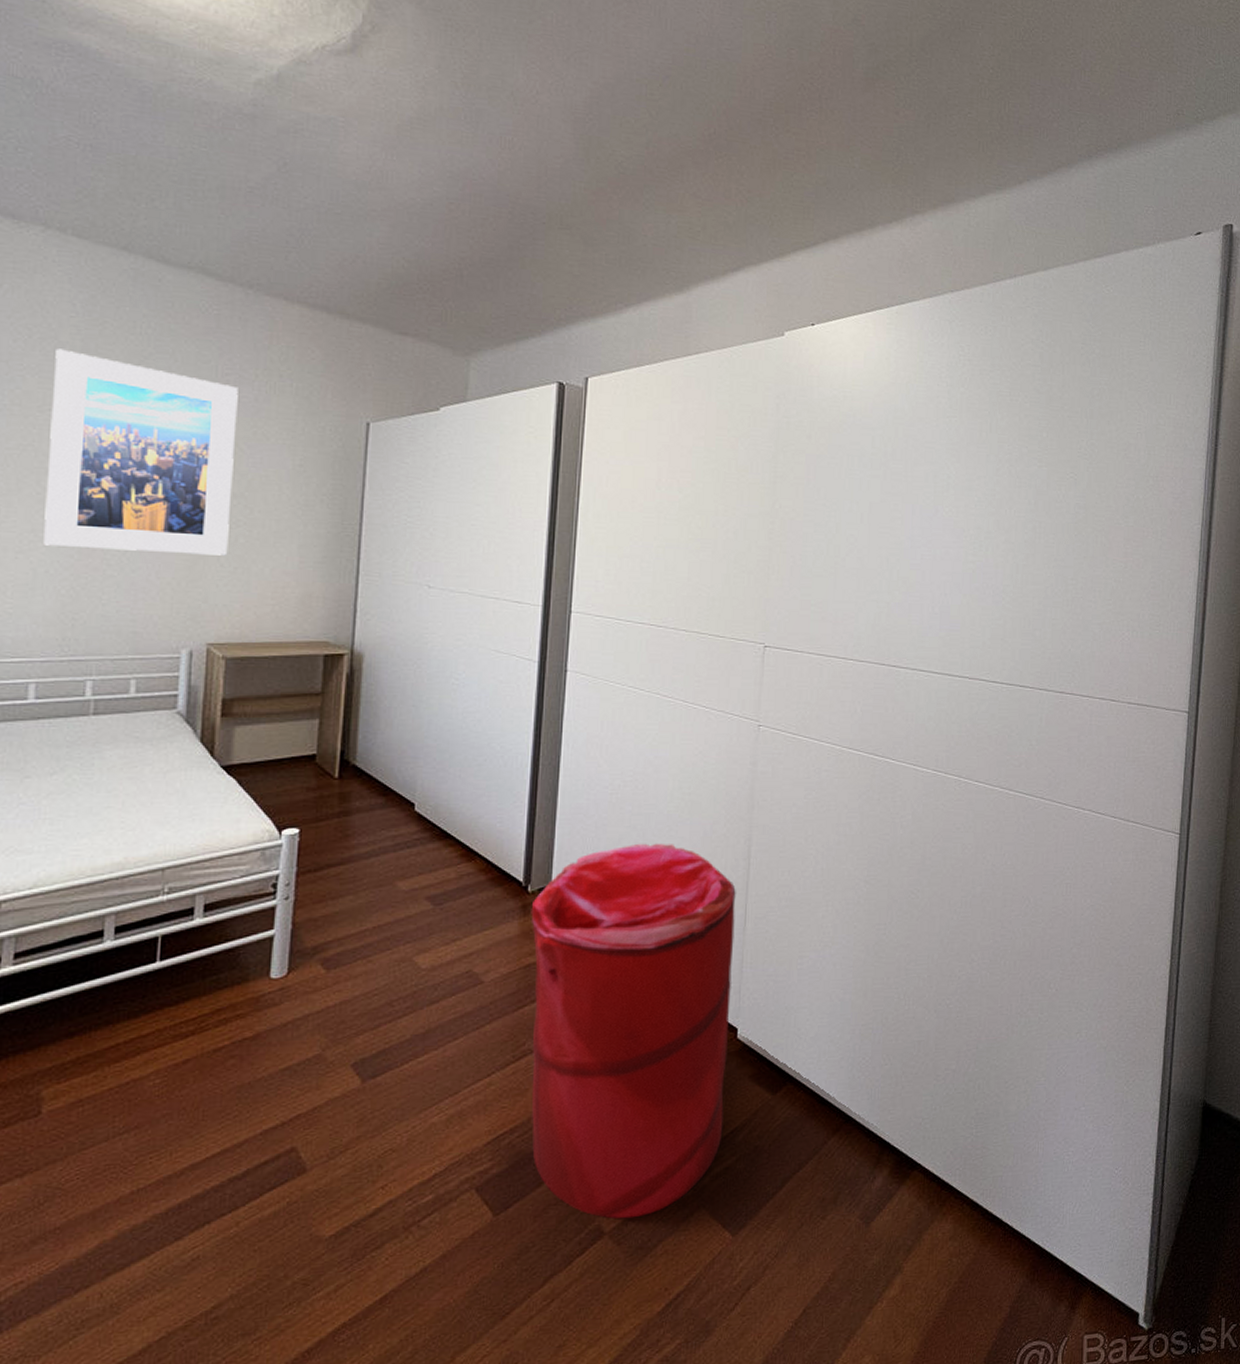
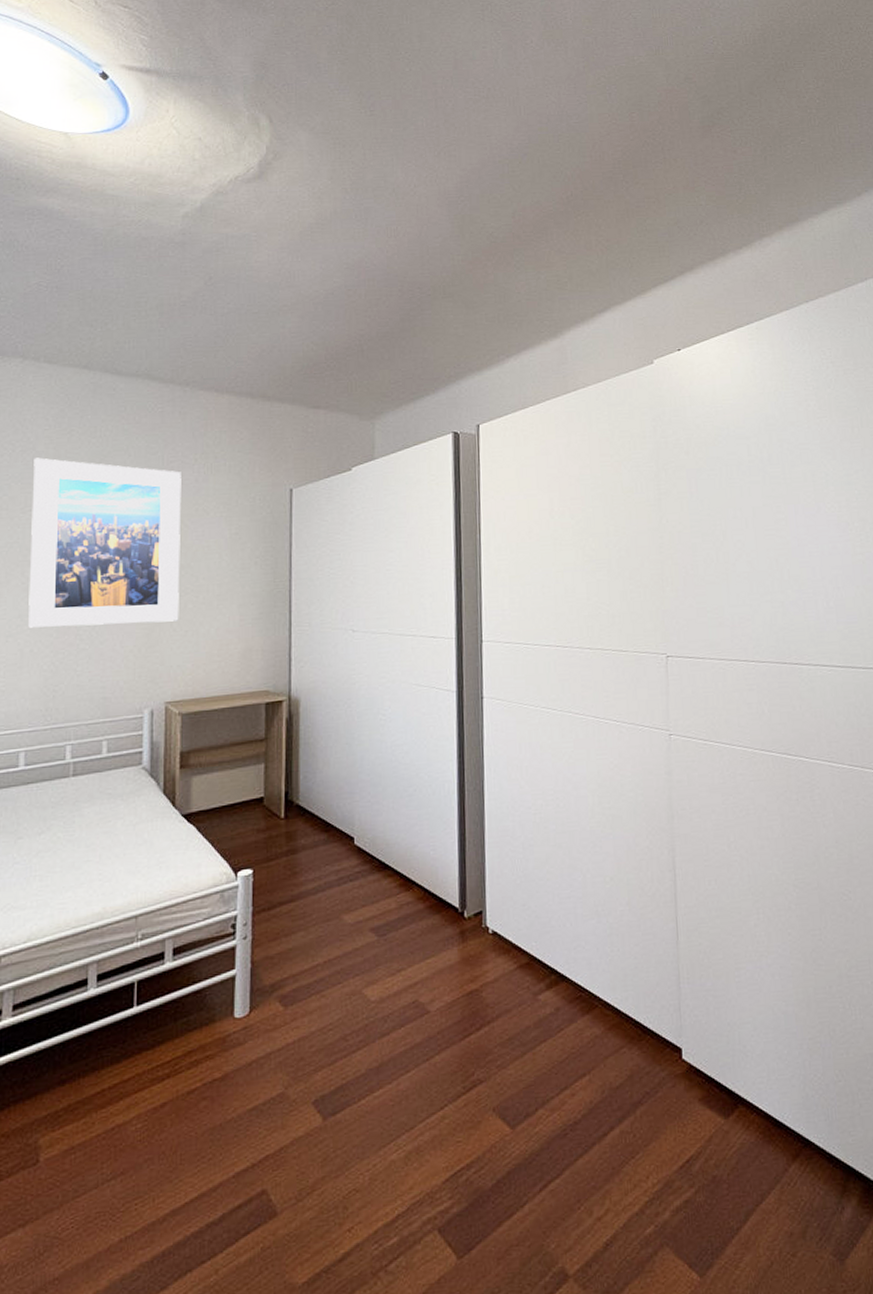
laundry hamper: present [531,843,736,1219] -> none [468,859,679,1260]

